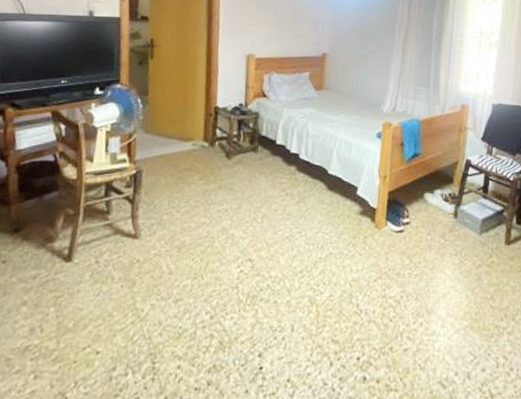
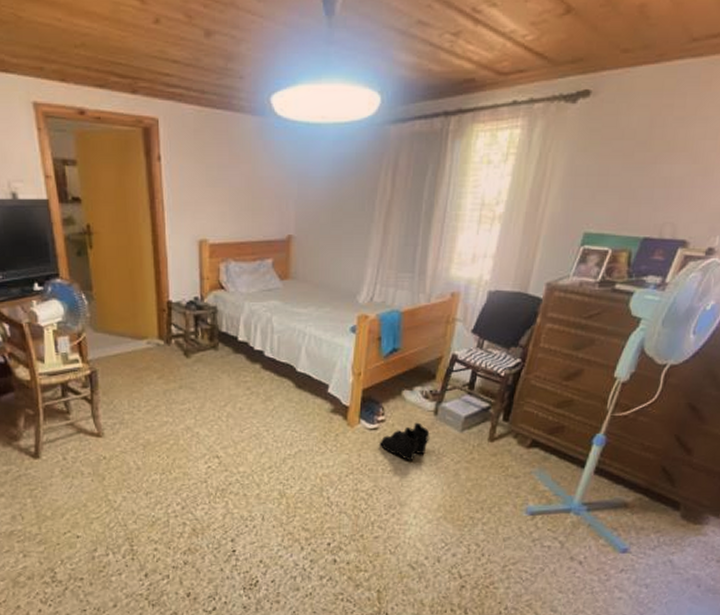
boots: none [406,225,452,265] -> present [380,422,430,461]

